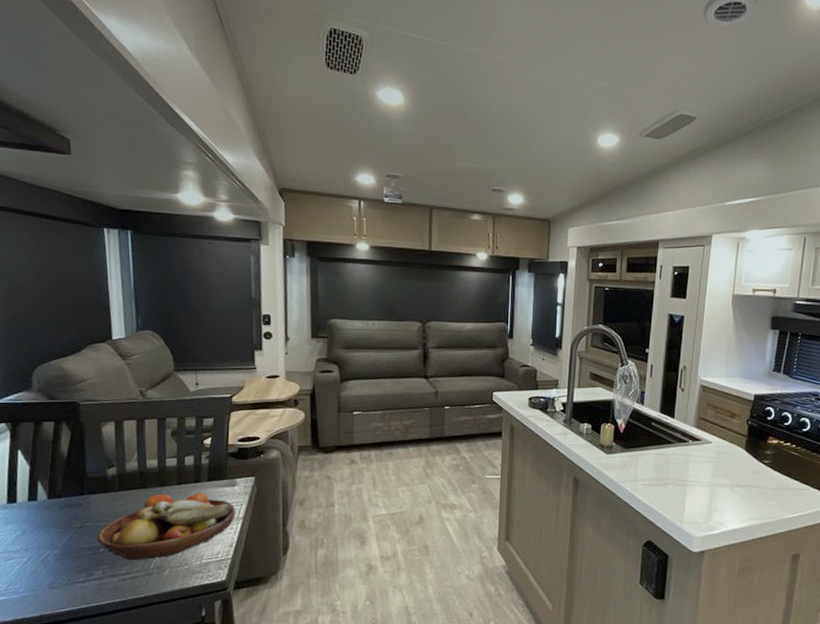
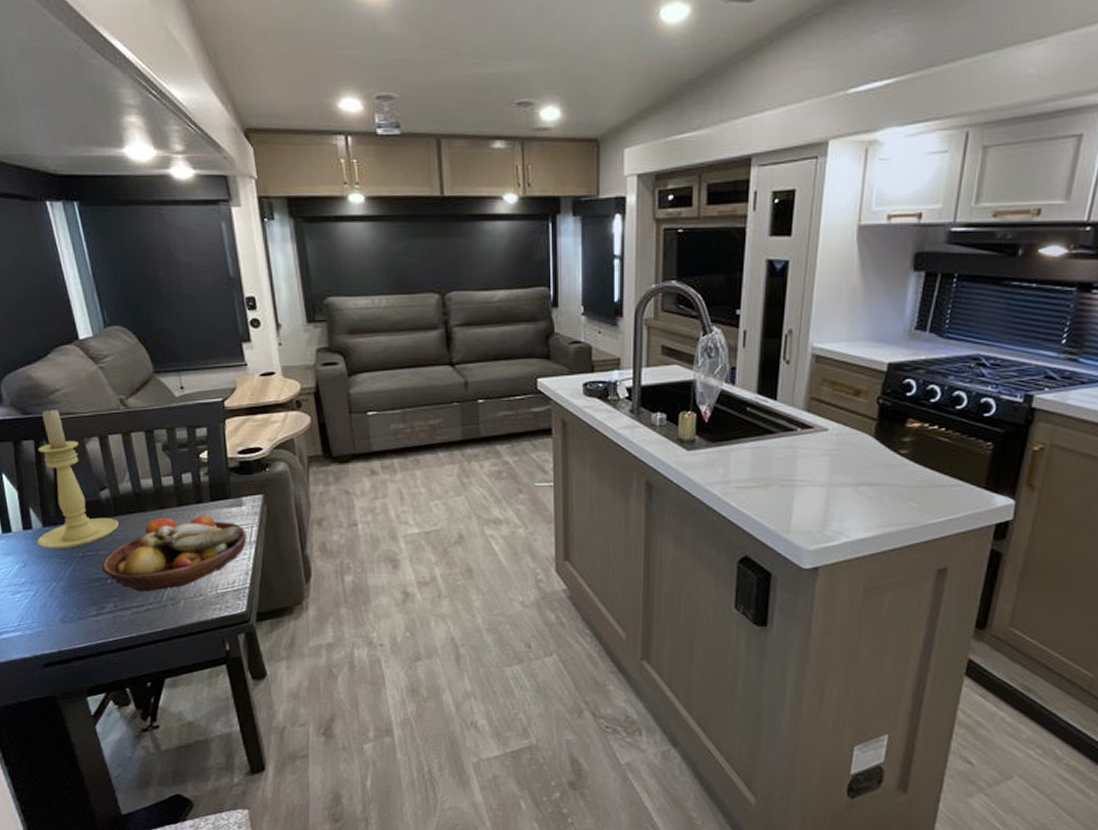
candle holder: none [39,395,120,520] -> present [37,408,119,549]

